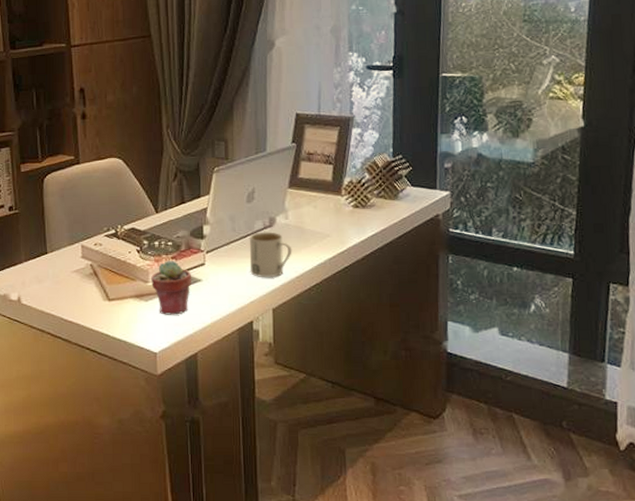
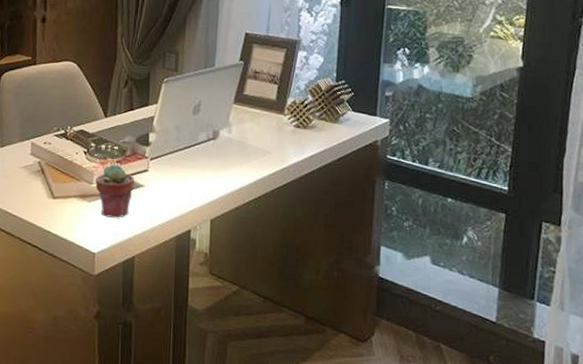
mug: present [249,232,292,277] -> none [191,144,234,189]

